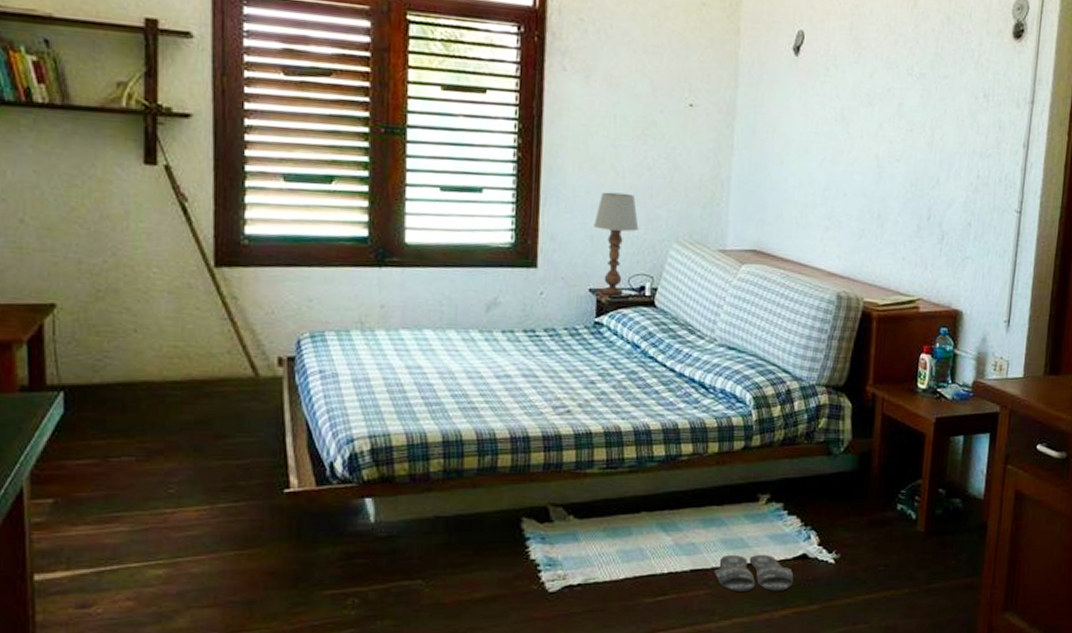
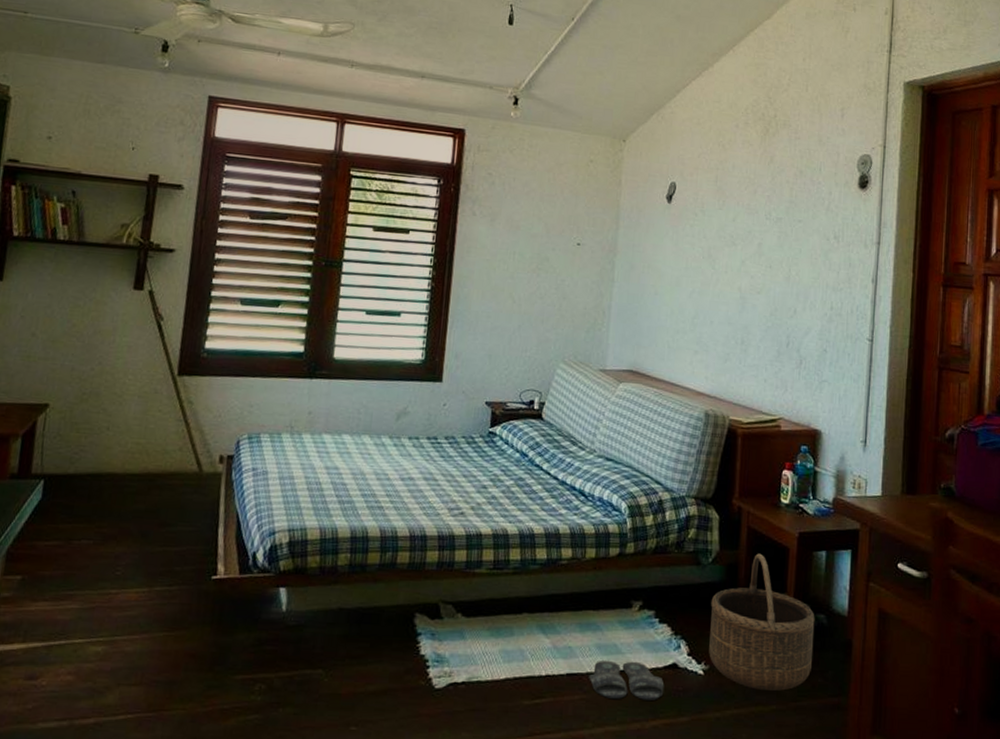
table lamp: present [594,192,639,297] -> none [492,317,531,410]
basket: none [840,440,951,575] -> present [709,553,815,691]

